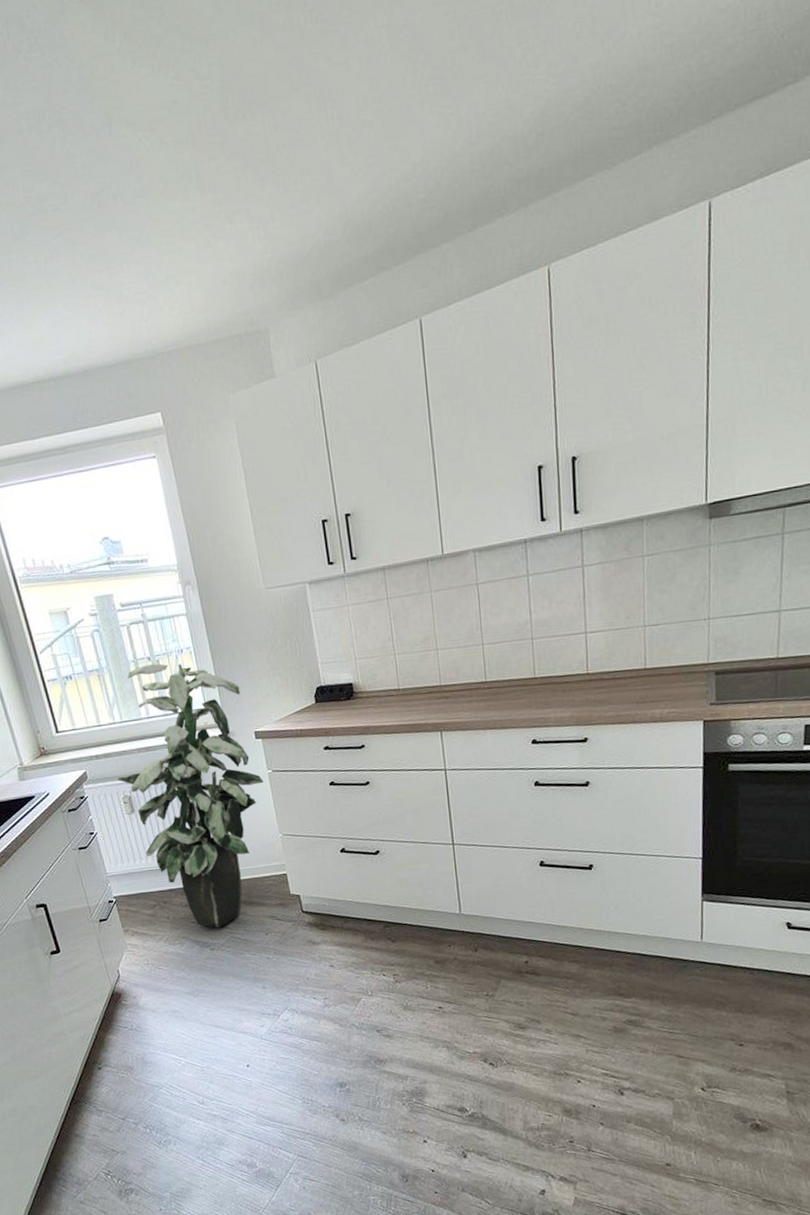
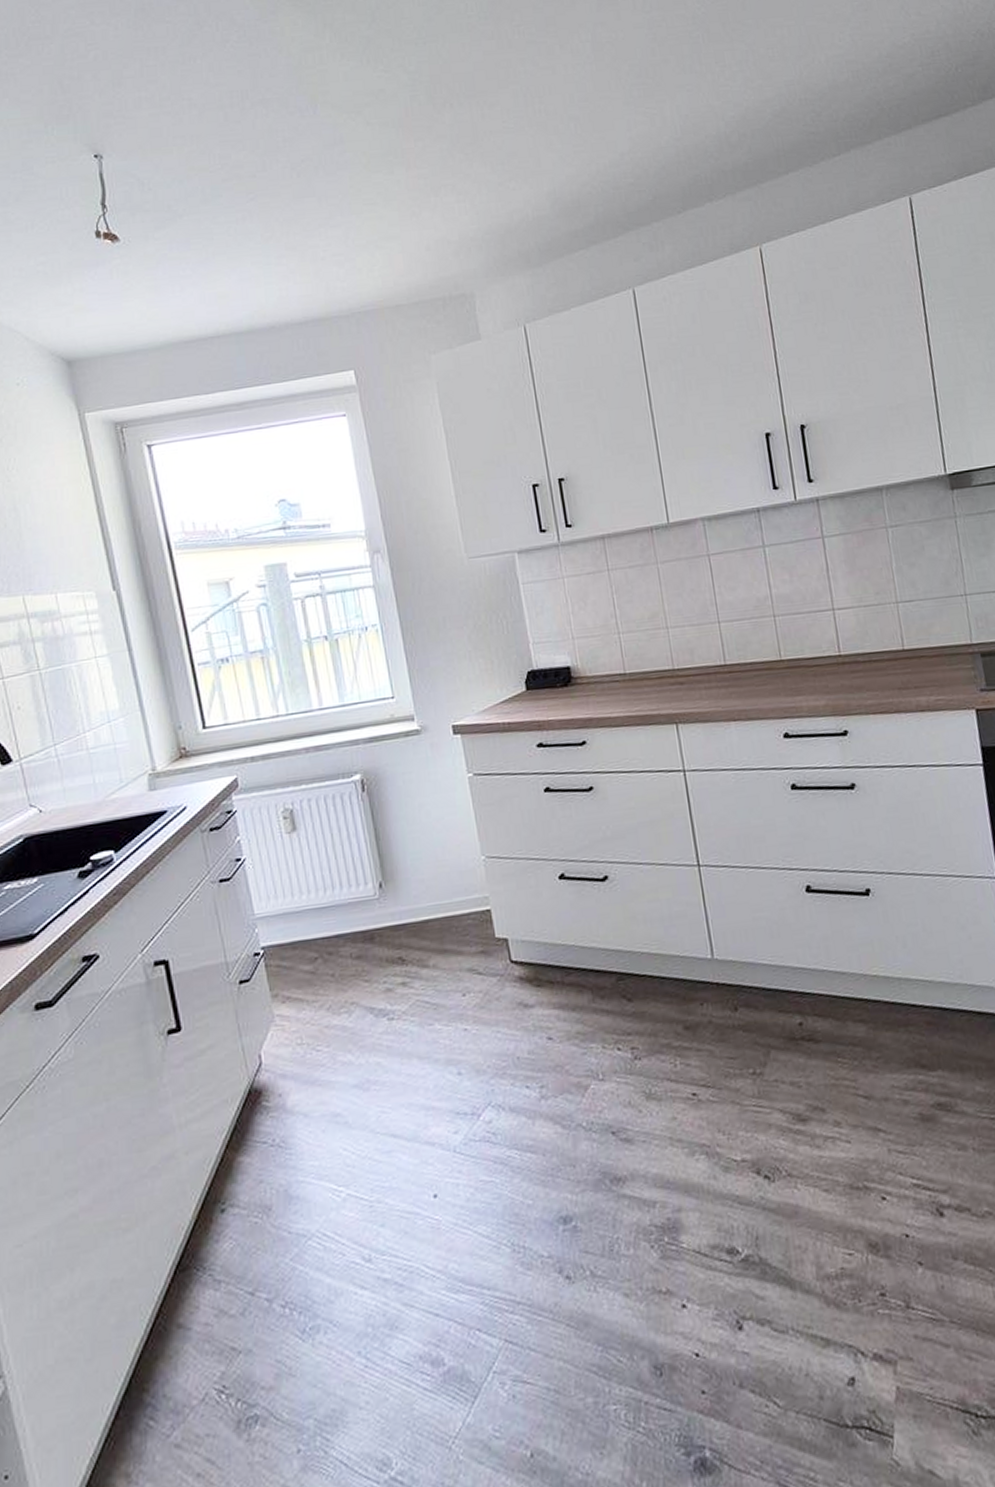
indoor plant: present [117,663,264,928] -> none [276,643,463,988]

